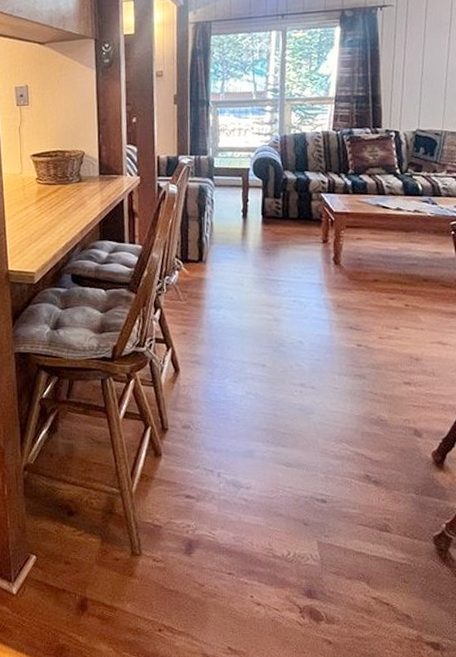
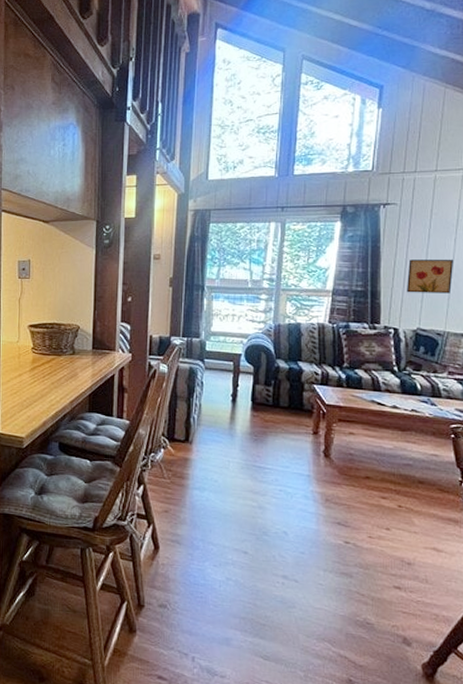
wall art: none [405,58,448,95] -> present [407,259,453,294]

